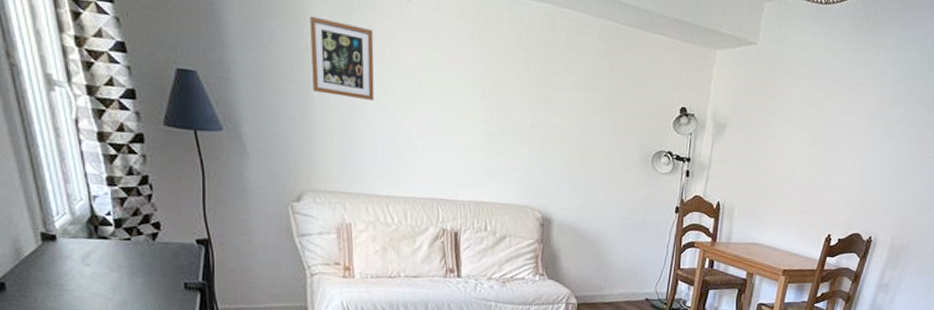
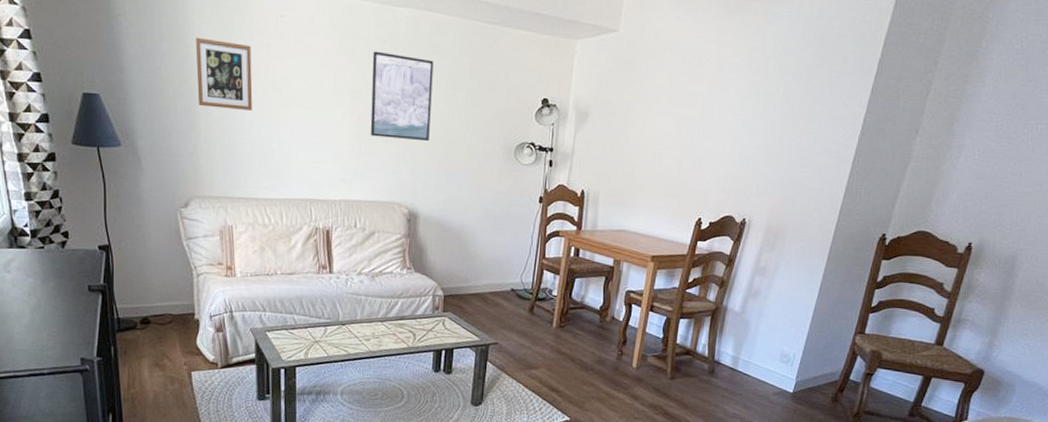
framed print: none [502,45,571,145] -> present [370,51,434,142]

